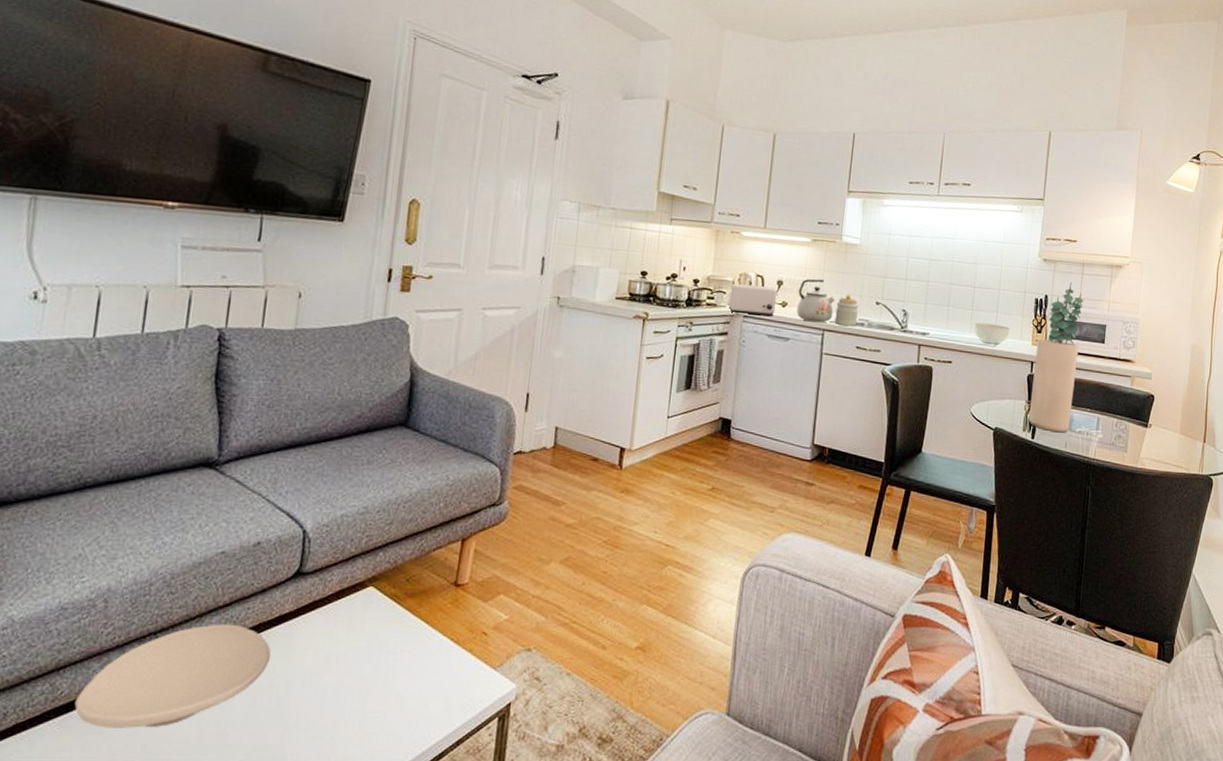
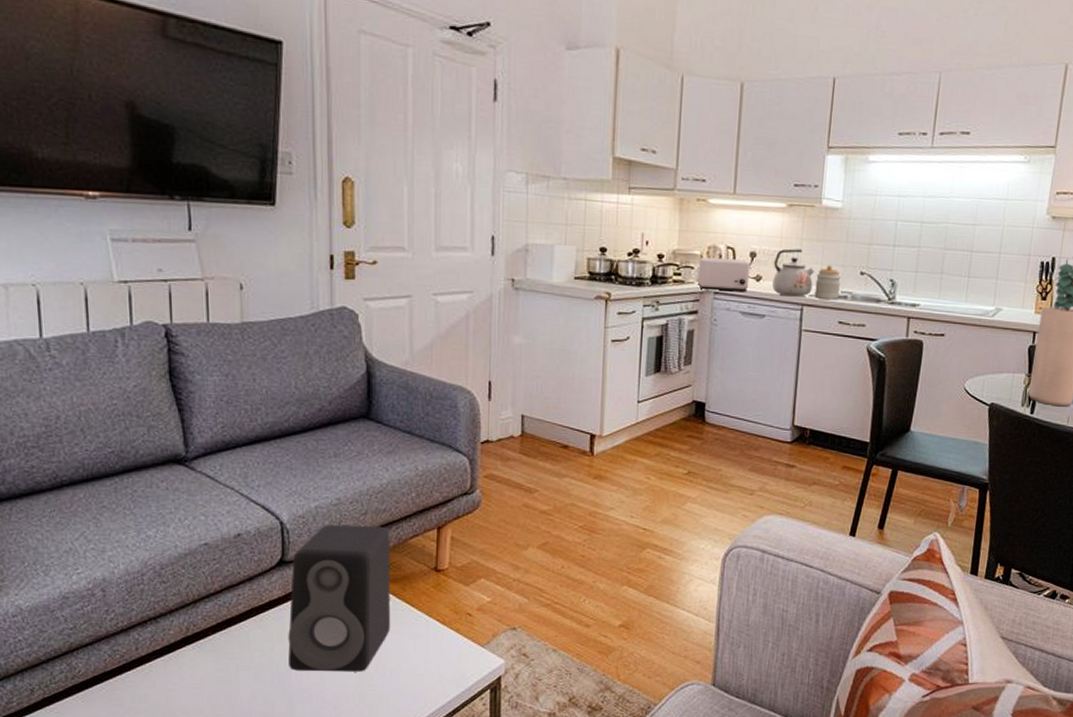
decorative bowl: present [74,624,271,728] -> none [93,609,268,701]
speaker: none [289,534,414,696] -> present [288,524,391,672]
bowl: present [974,322,1011,346] -> none [970,291,1011,315]

